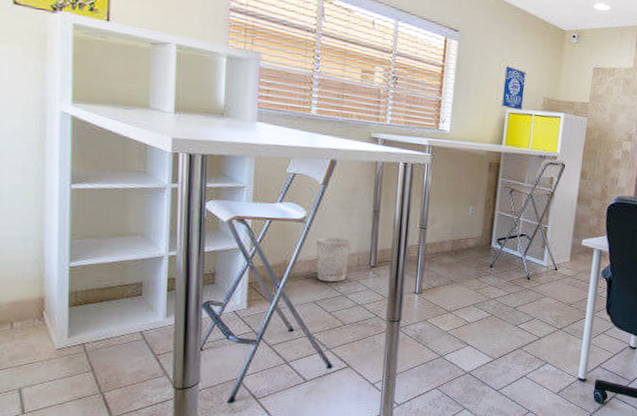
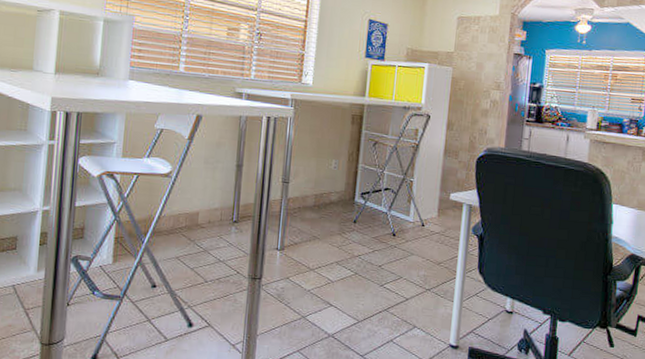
wastebasket: present [316,237,352,282] -> none [180,191,215,238]

